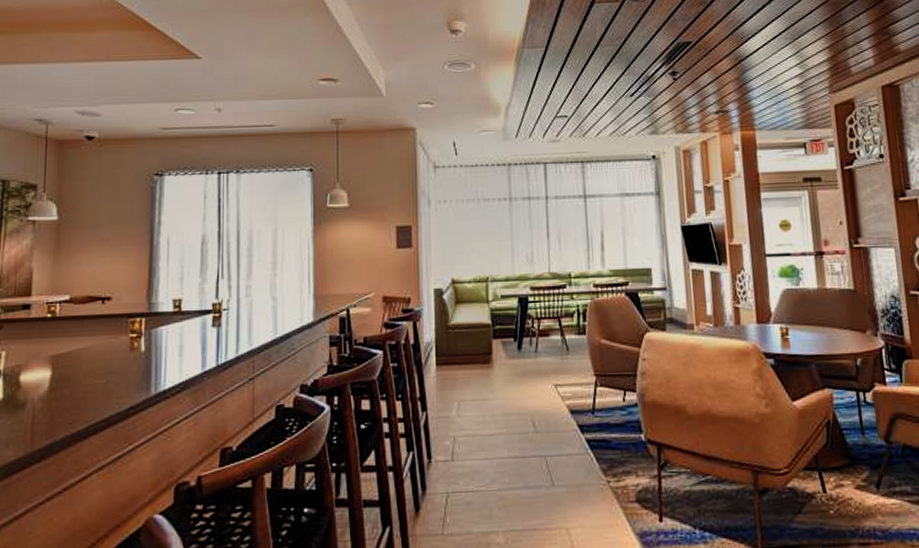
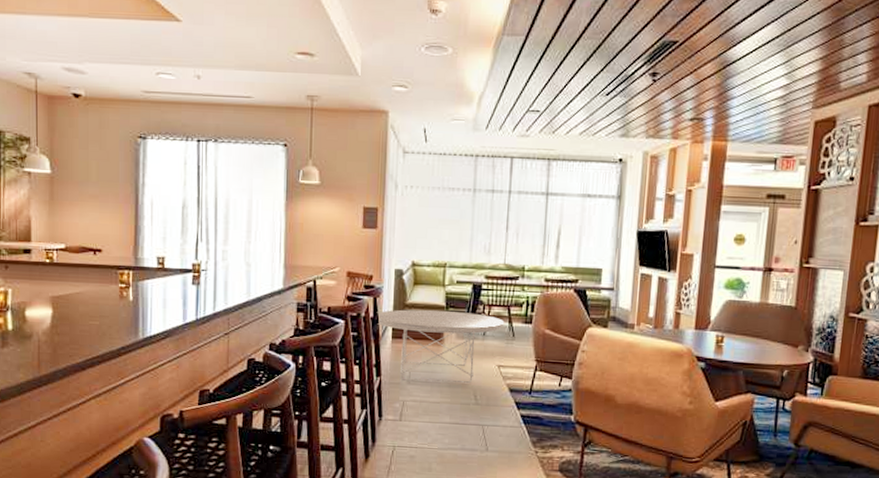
coffee table: none [417,328,557,413] -> present [376,309,505,384]

